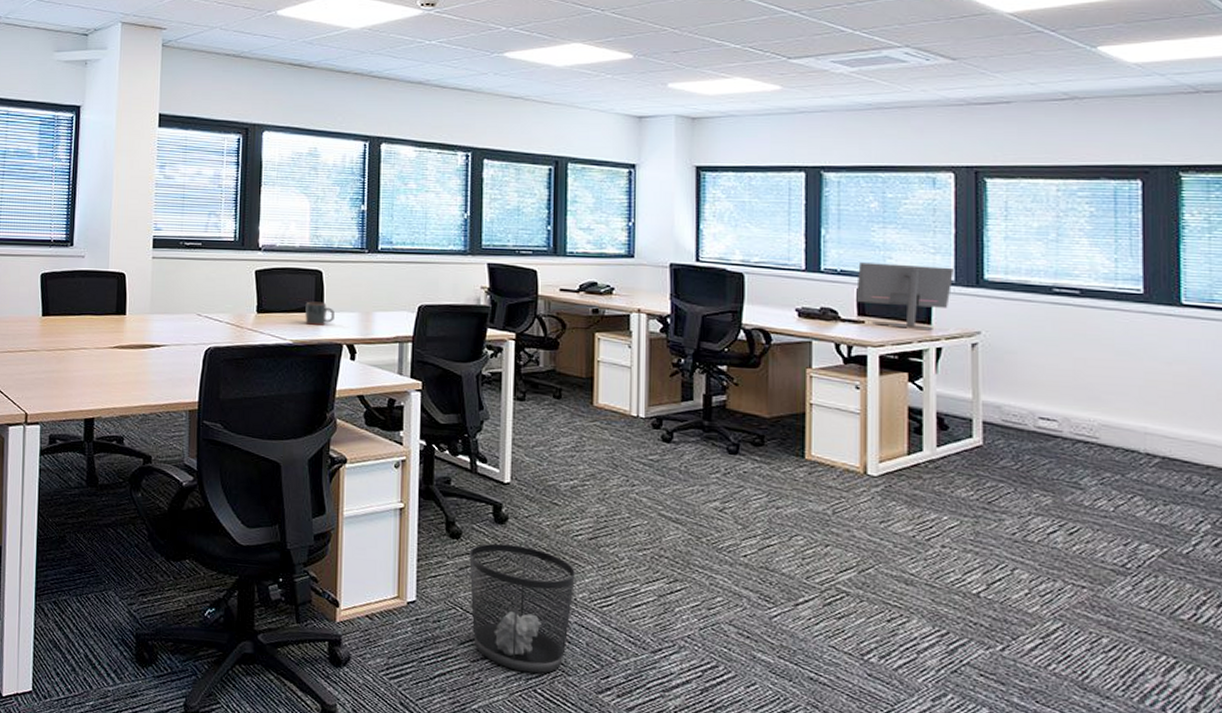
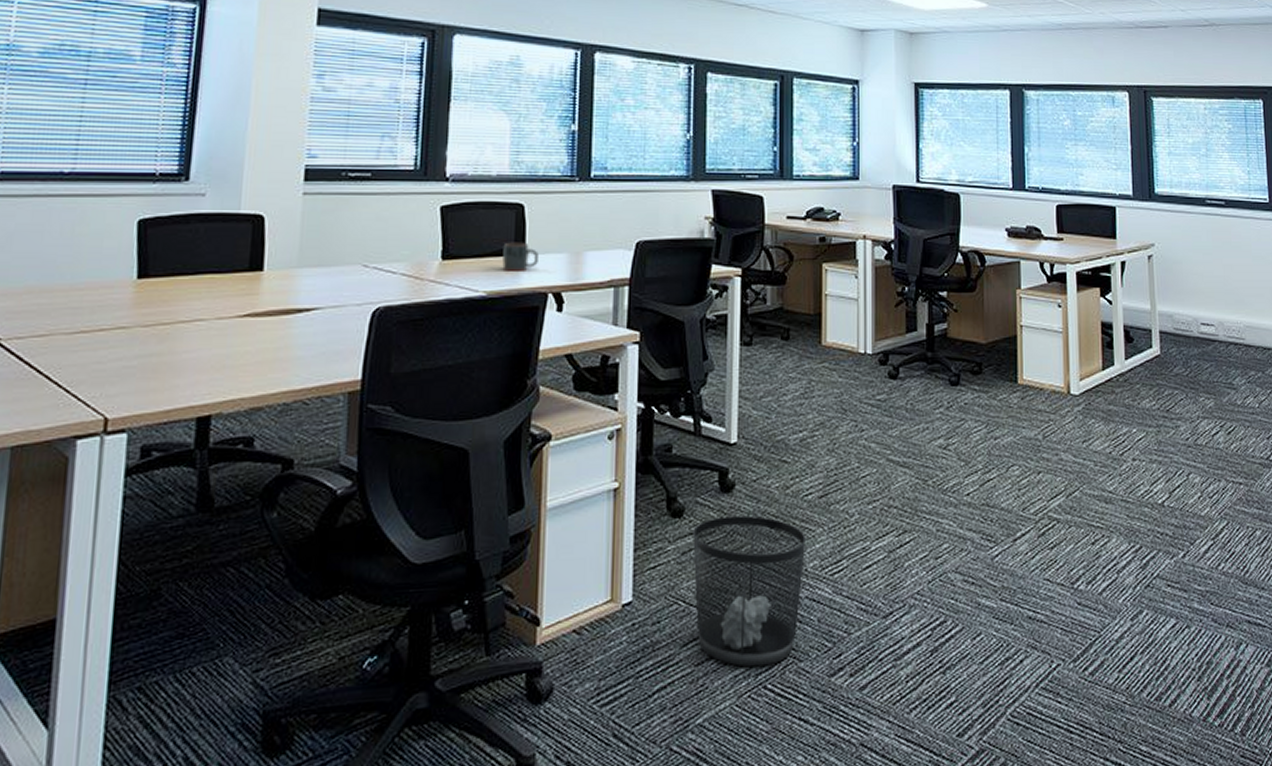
computer monitor: present [855,262,955,331] -> none [1054,180,1133,245]

